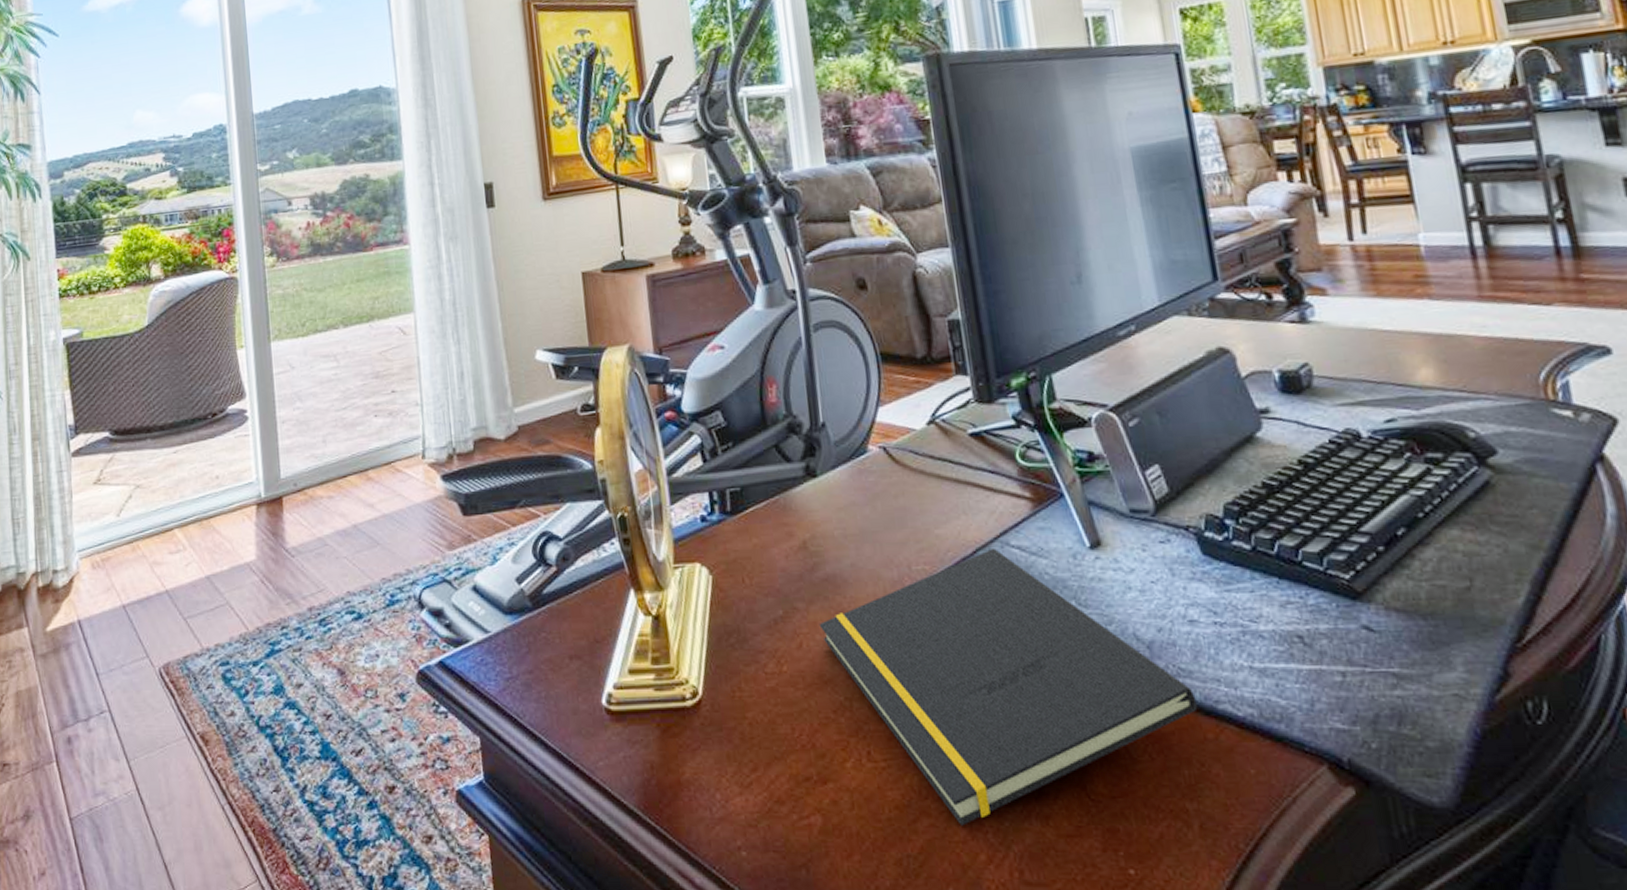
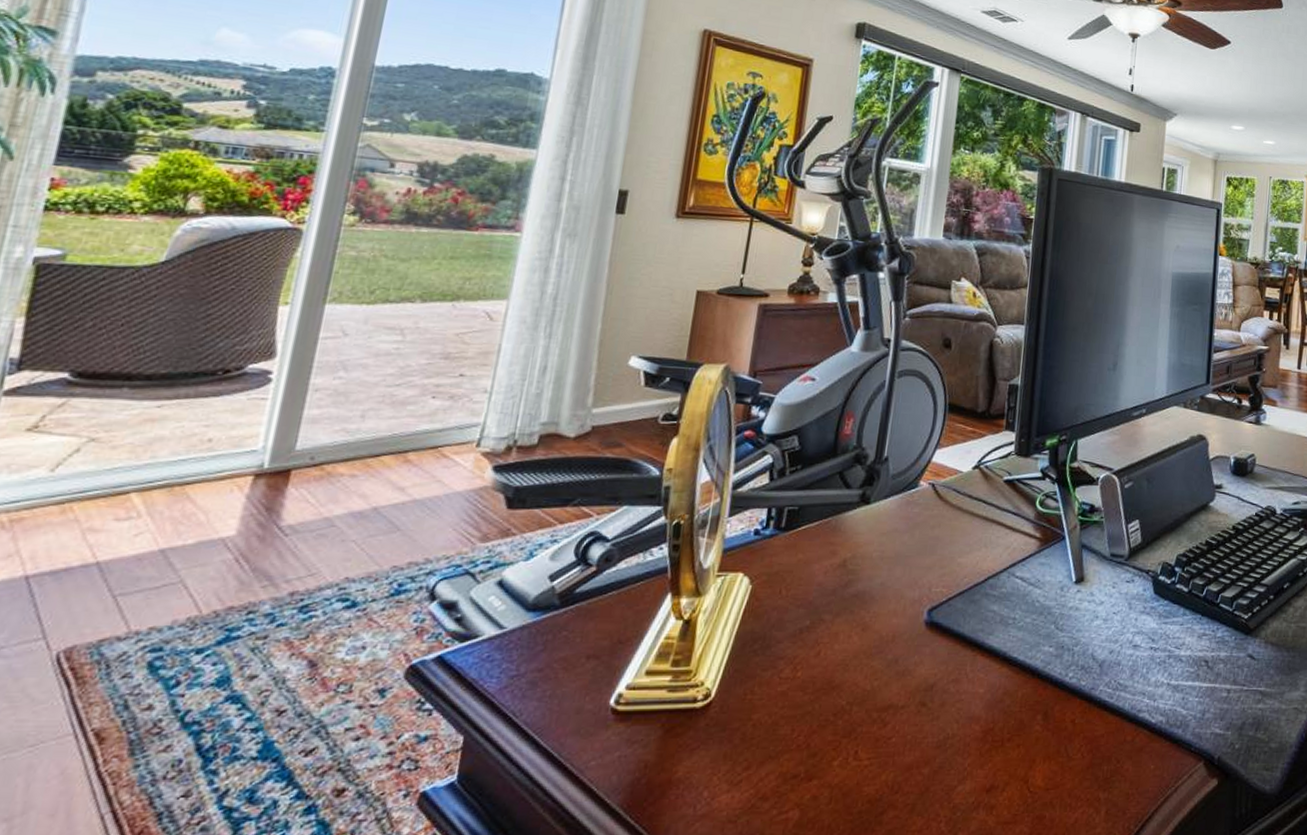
notepad: present [819,549,1198,826] -> none [840,578,1125,817]

